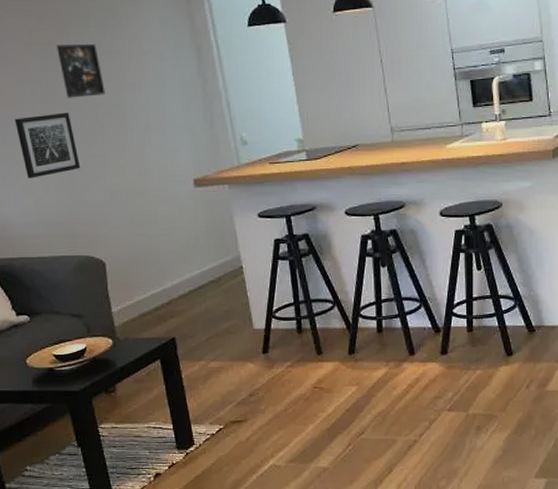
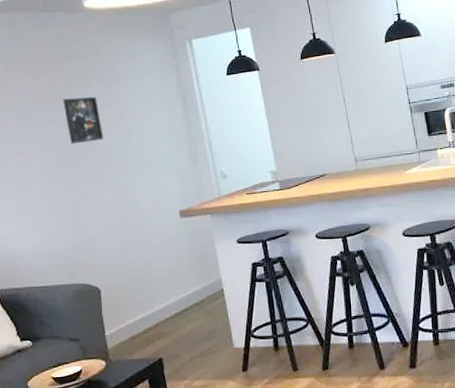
wall art: present [14,112,81,178] -> none [25,156,81,216]

